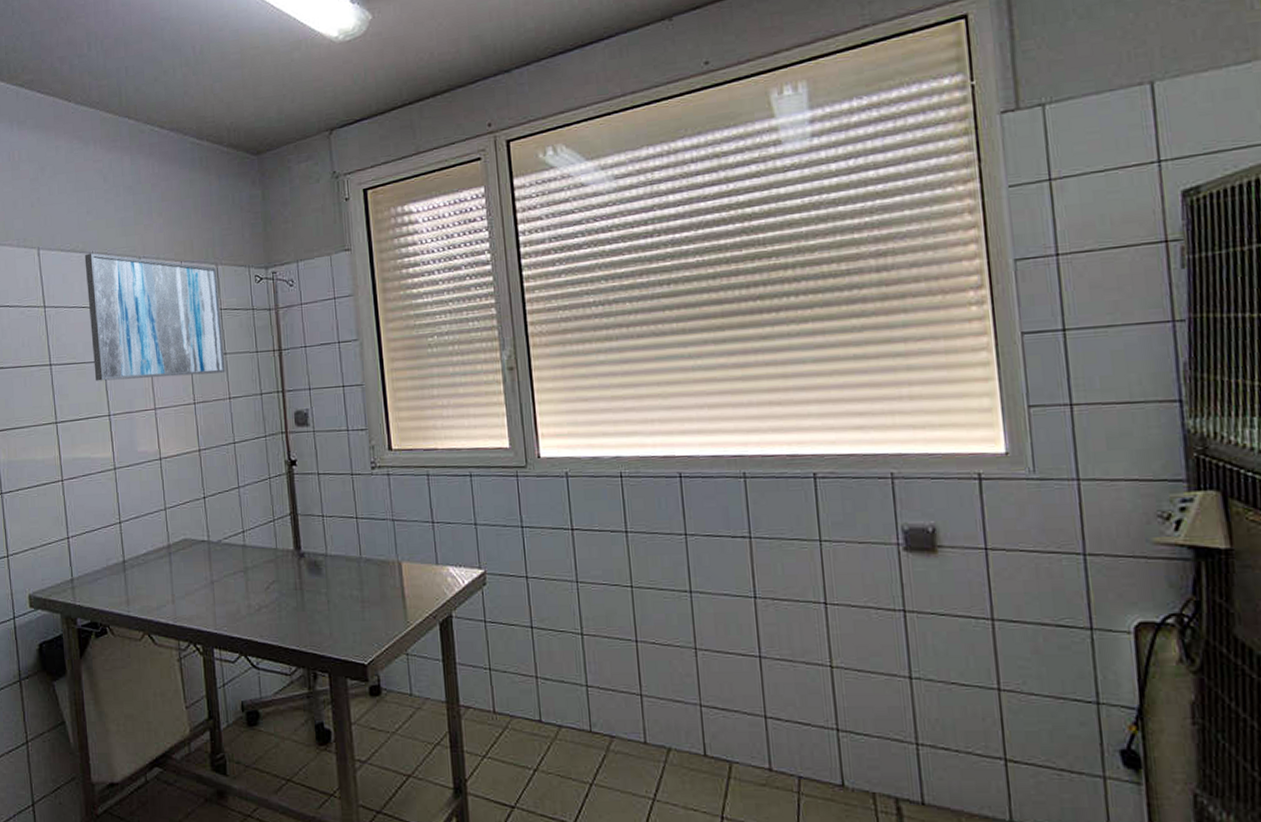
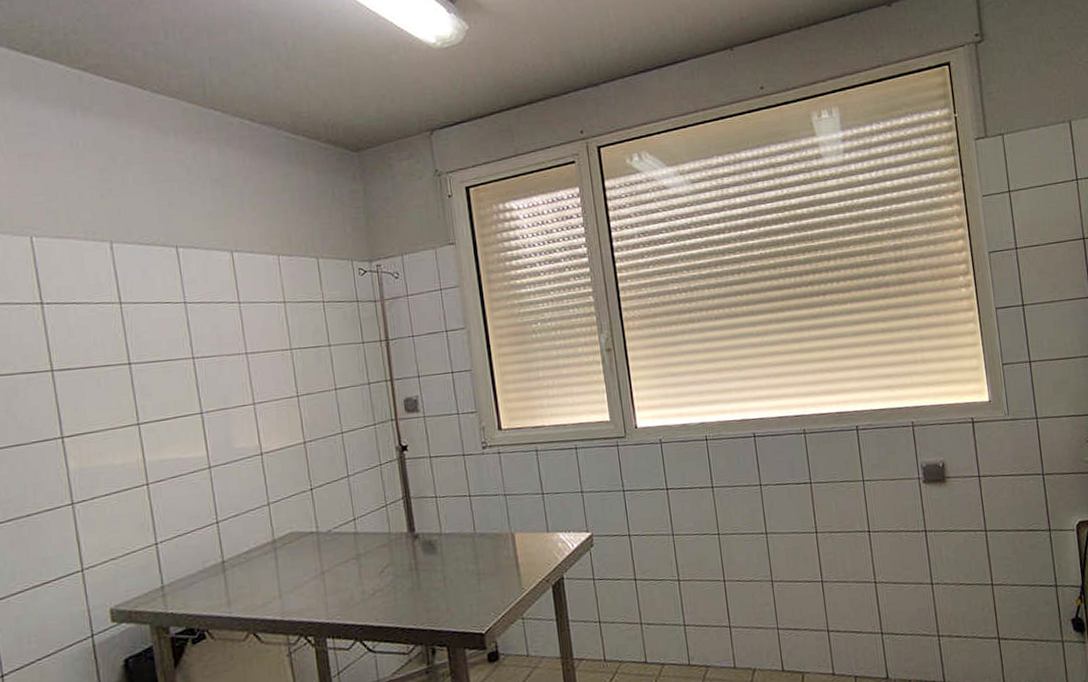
wall art: present [84,253,226,381] -> none [167,246,331,379]

